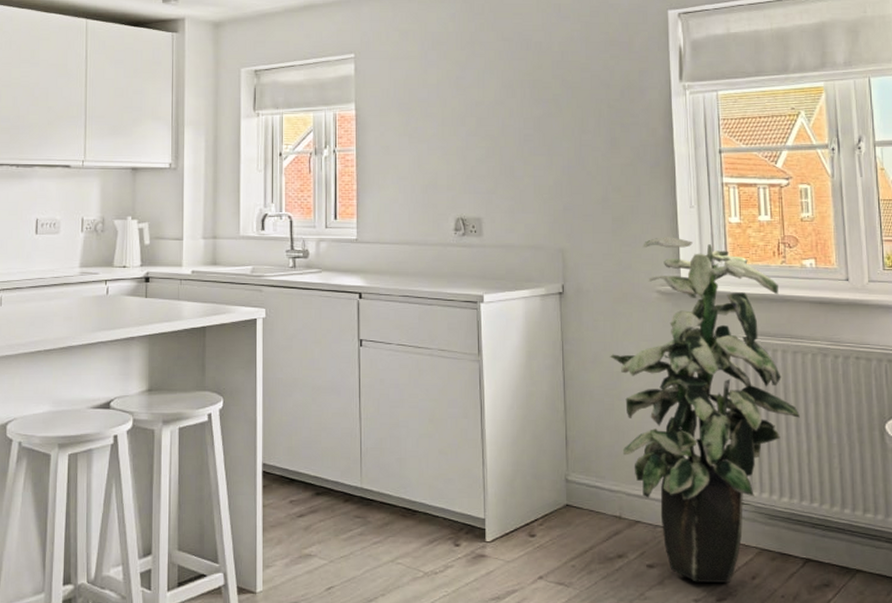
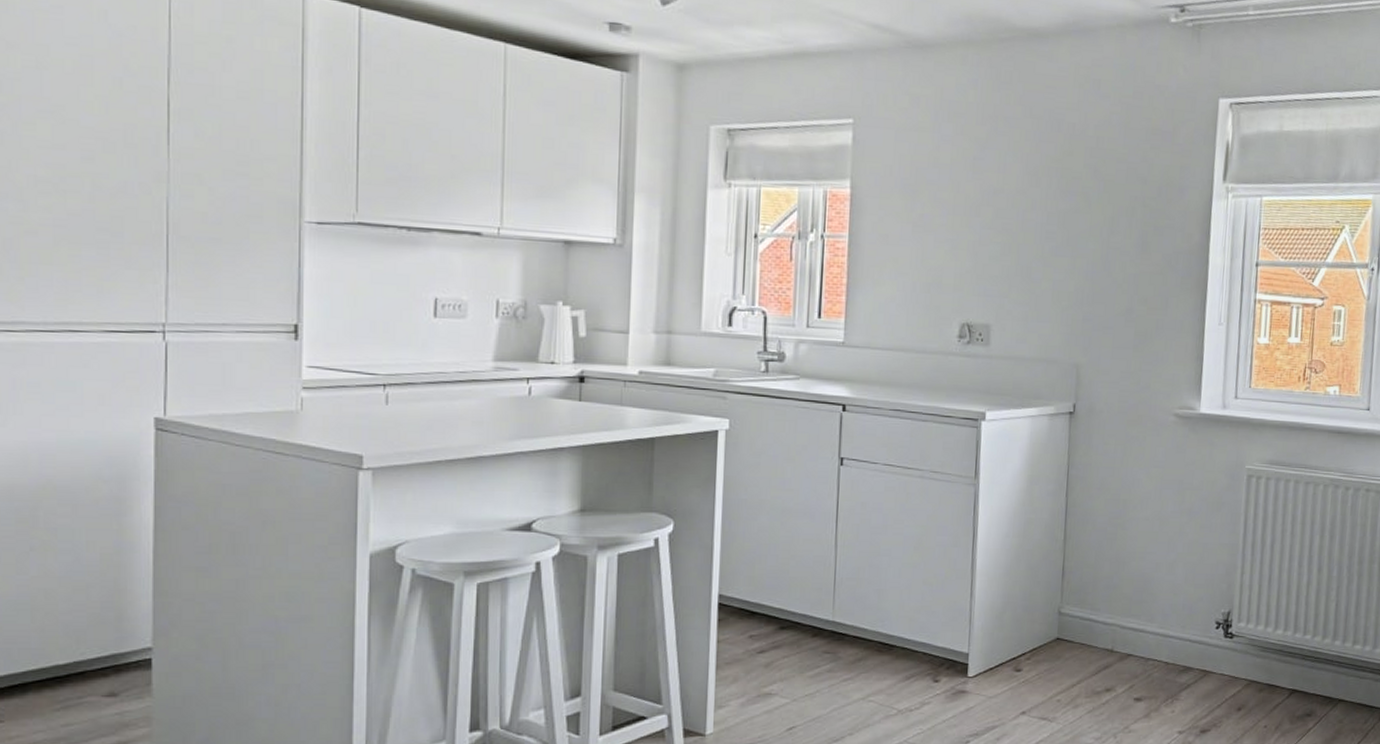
indoor plant: present [610,237,800,583] -> none [1118,355,1304,714]

